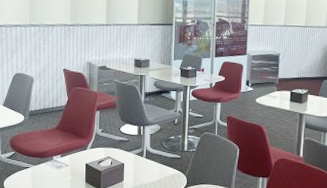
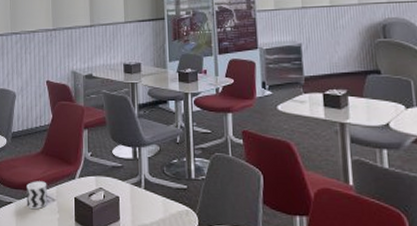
cup: none [42,151,61,173] -> present [26,181,47,210]

